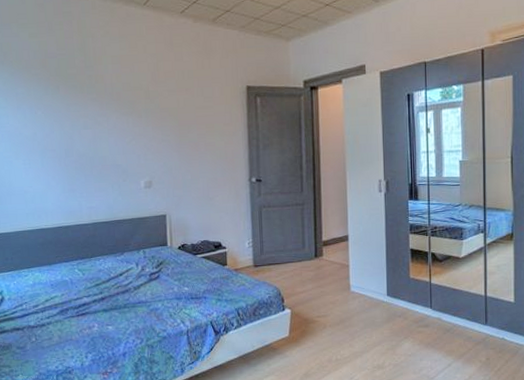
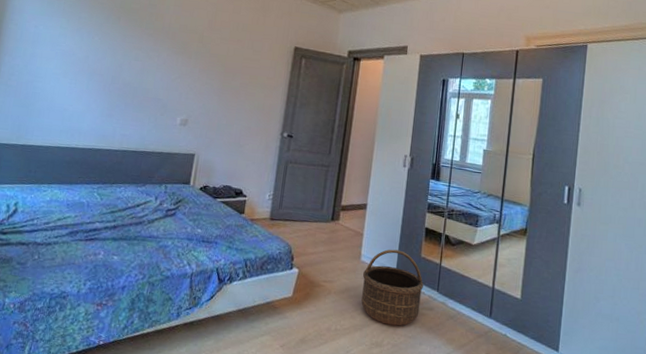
basket: none [354,275,416,347] -> present [361,249,424,326]

